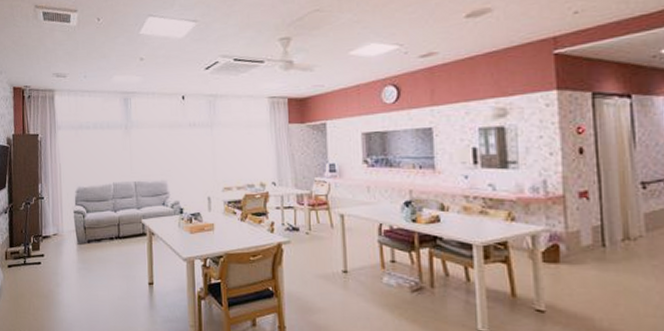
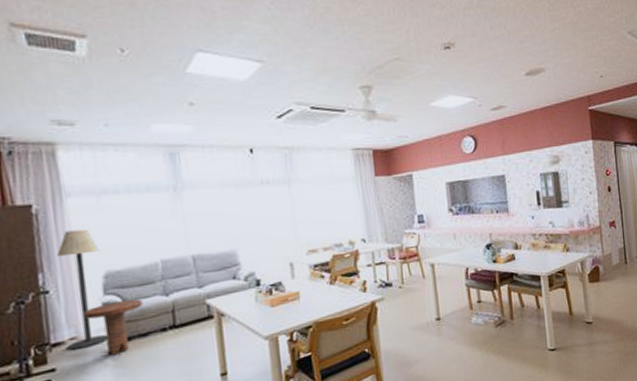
floor lamp: none [50,154,76,243] -> present [57,229,109,350]
side table: none [62,212,99,252] -> present [83,299,143,356]

